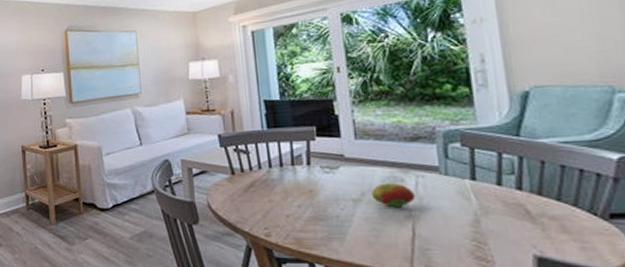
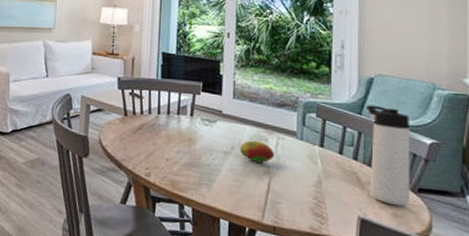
thermos bottle: none [524,122,600,238] -> present [366,105,411,207]

